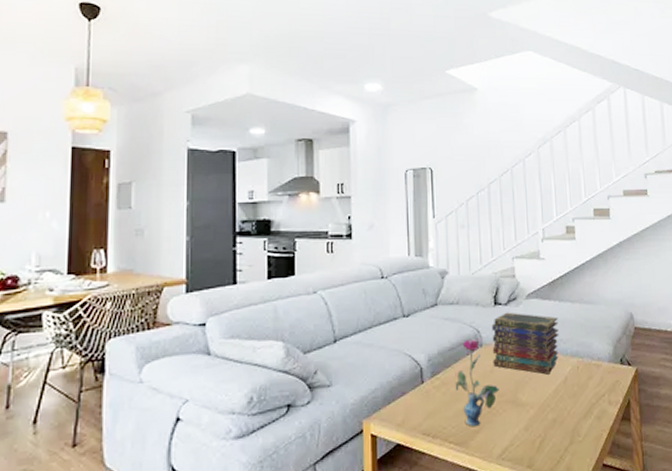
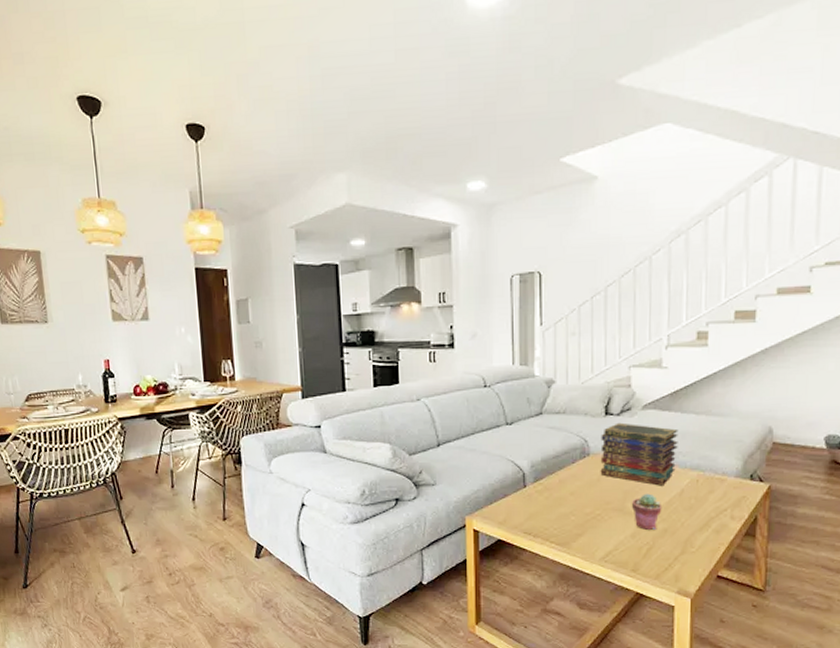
vase: present [455,339,499,426] -> none [558,448,606,529]
potted succulent: none [522,383,550,421] -> present [631,493,662,530]

